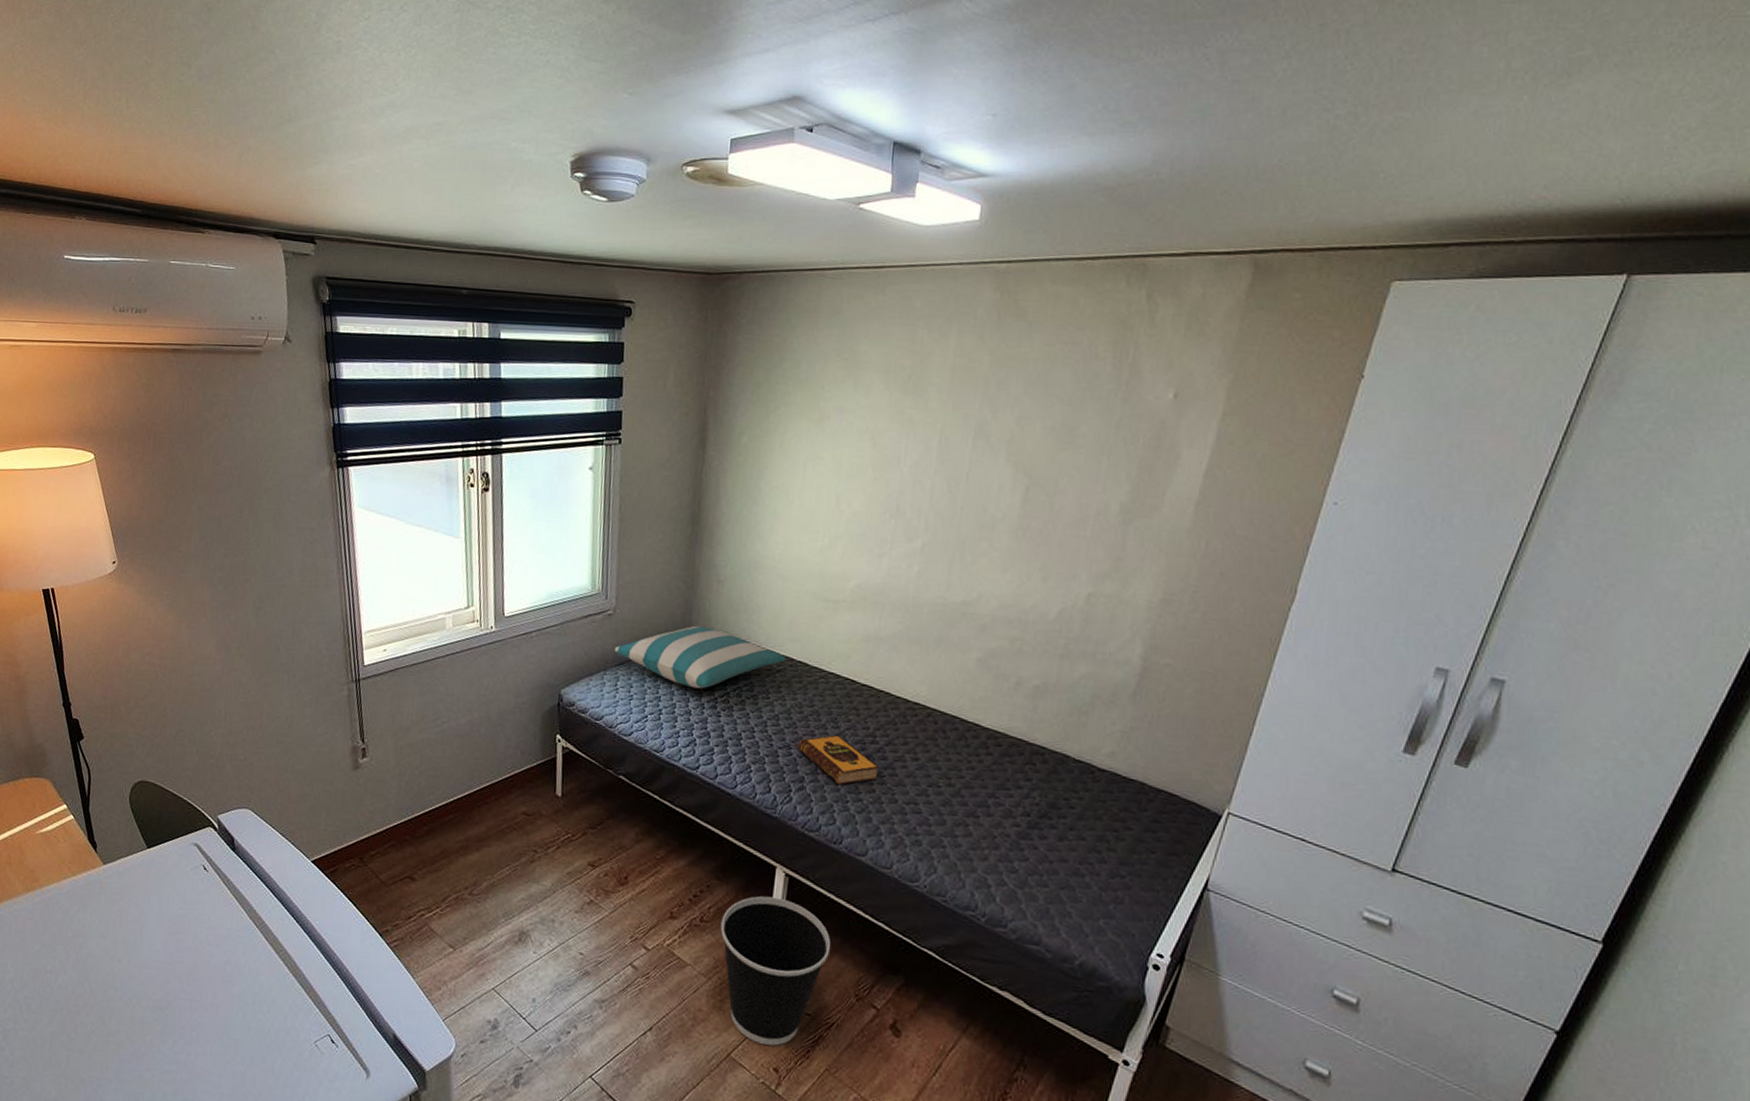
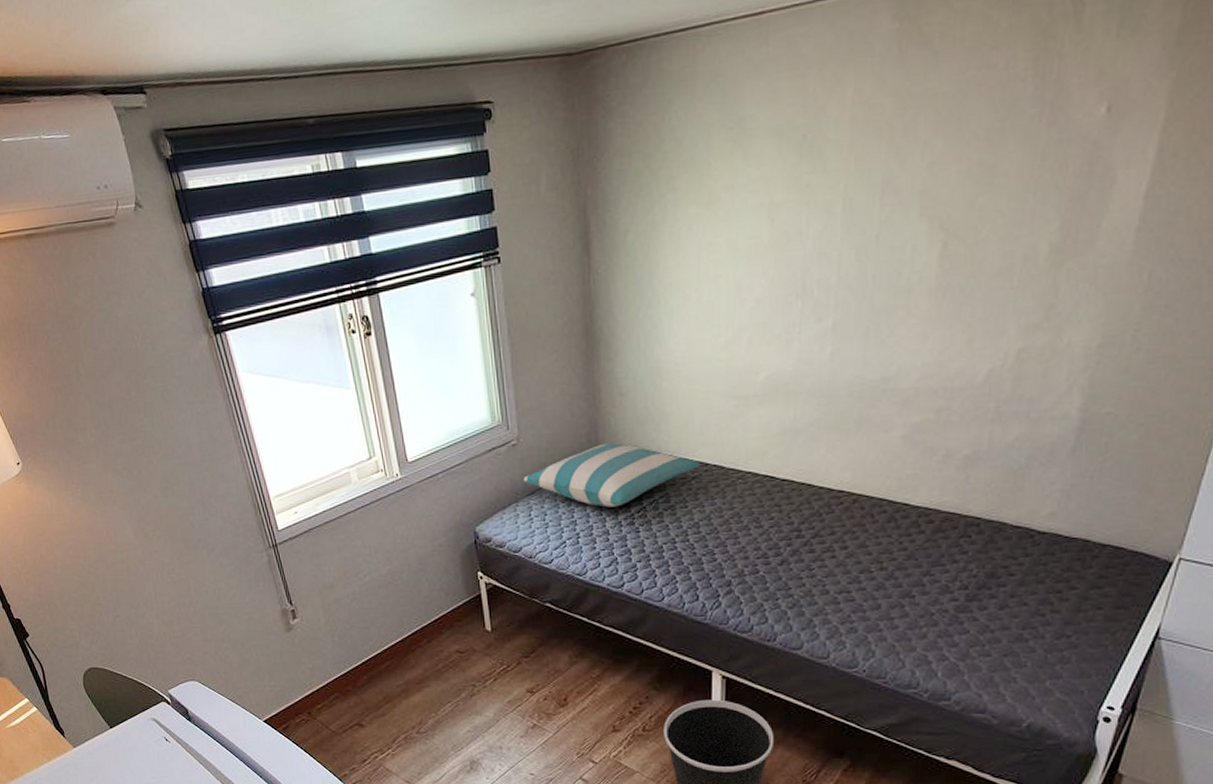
hardback book: present [798,734,879,785] -> none [722,534,807,584]

